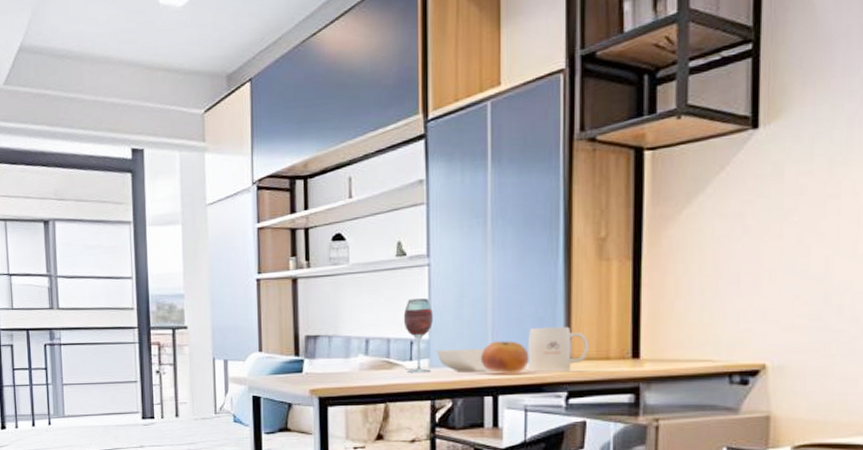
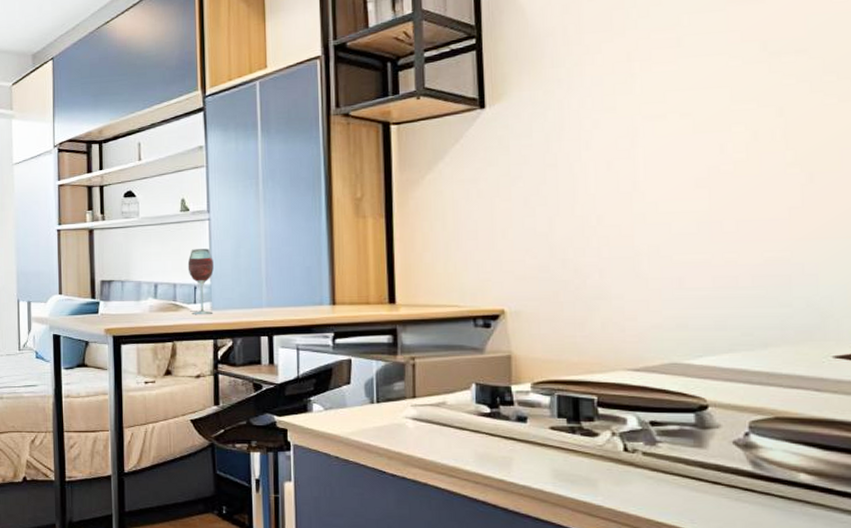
bowl: present [436,348,488,373] -> none [217,293,263,315]
fruit: present [480,341,529,374] -> none [256,287,299,316]
mug: present [528,326,589,373] -> none [297,274,351,316]

